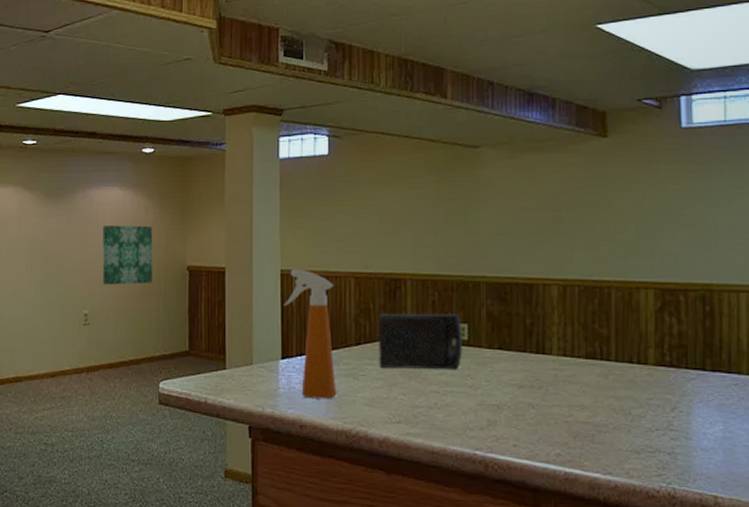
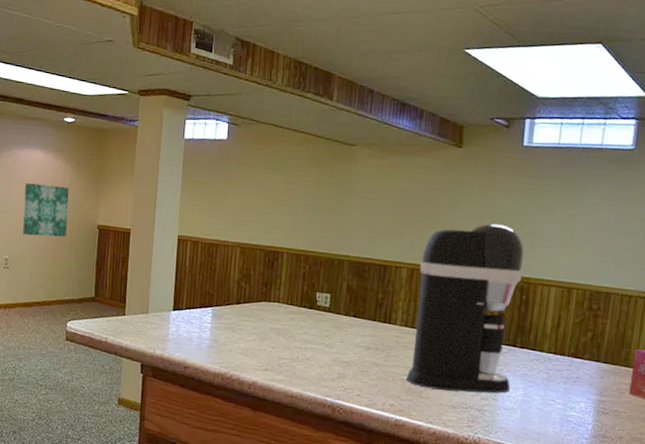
spray bottle: present [283,269,337,399] -> none [178,235,222,347]
speaker: present [379,313,463,369] -> none [254,280,326,330]
coffee maker: none [573,223,705,432] -> present [407,223,524,394]

